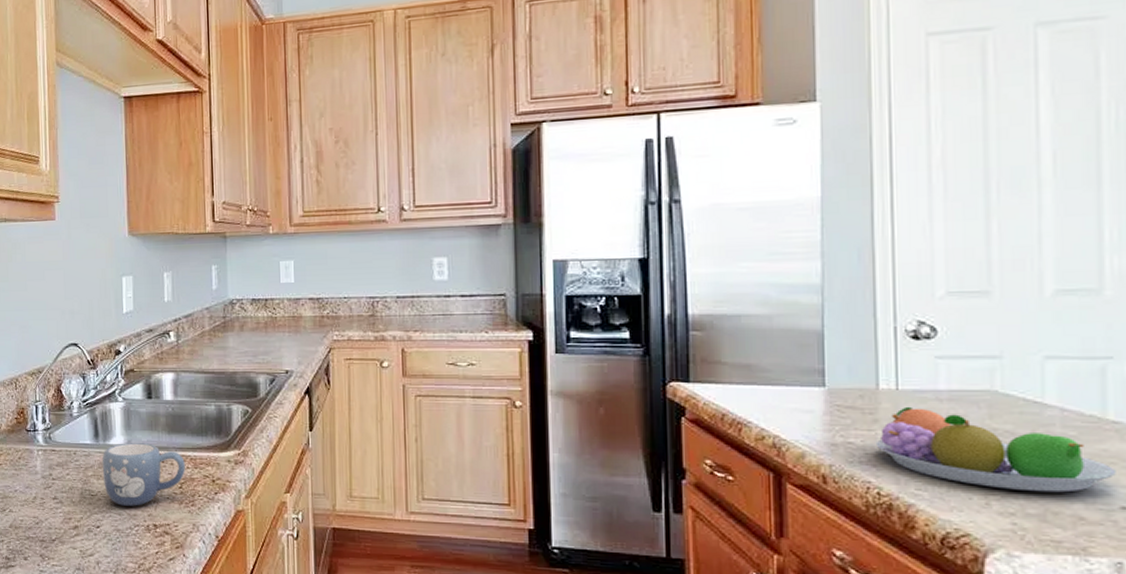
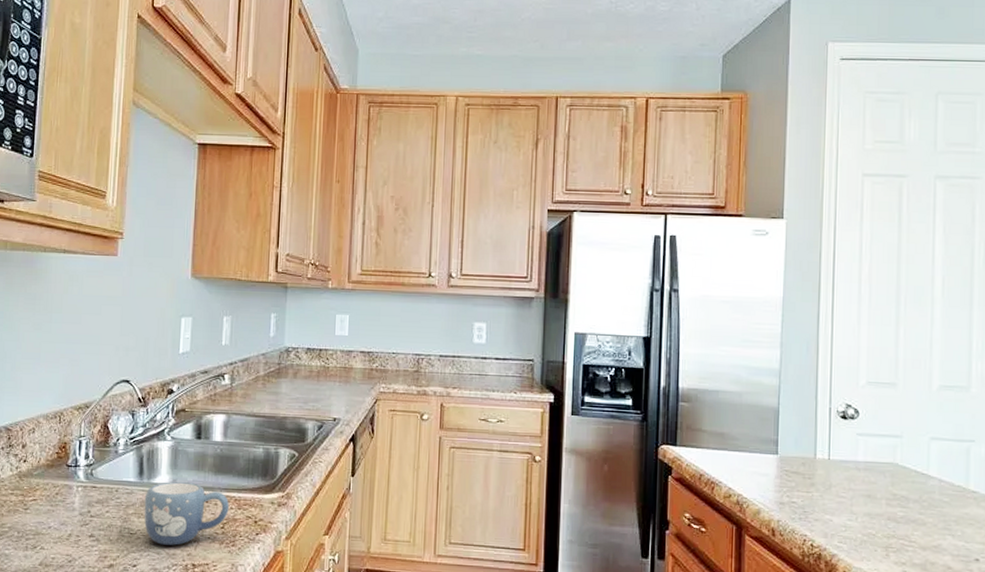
fruit bowl: present [875,406,1118,493] -> none [811,473,974,547]

